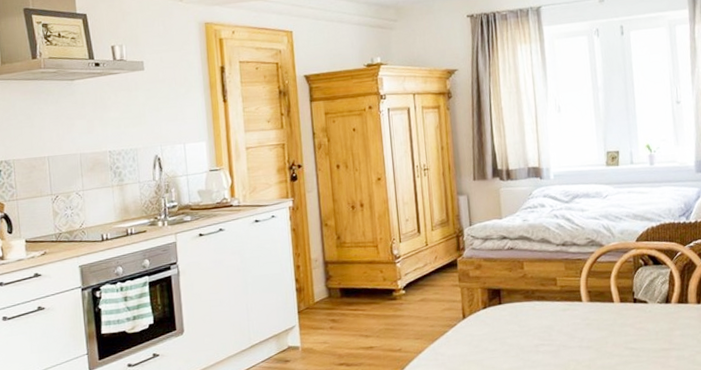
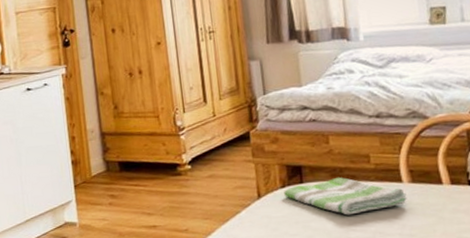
dish towel: none [485,298,586,332] -> present [284,177,407,215]

